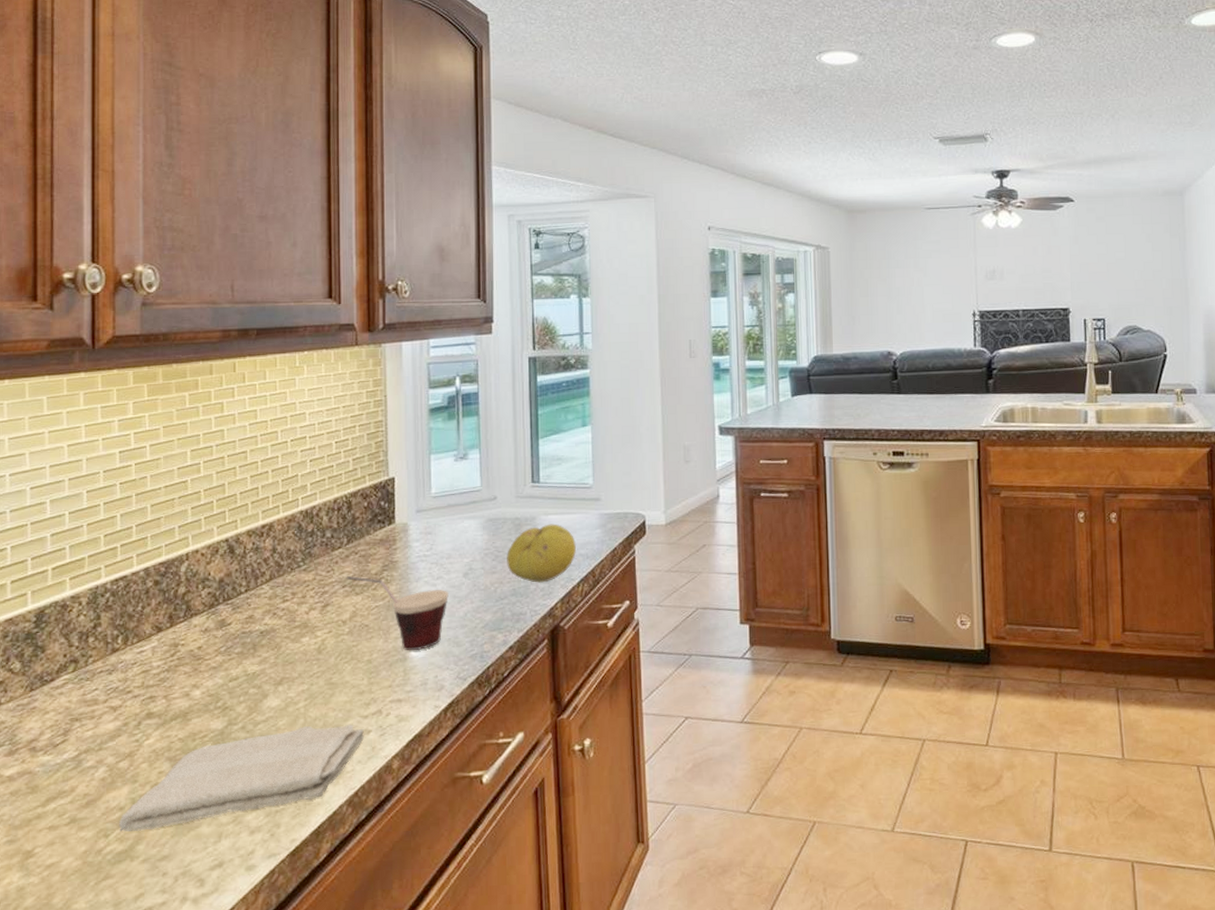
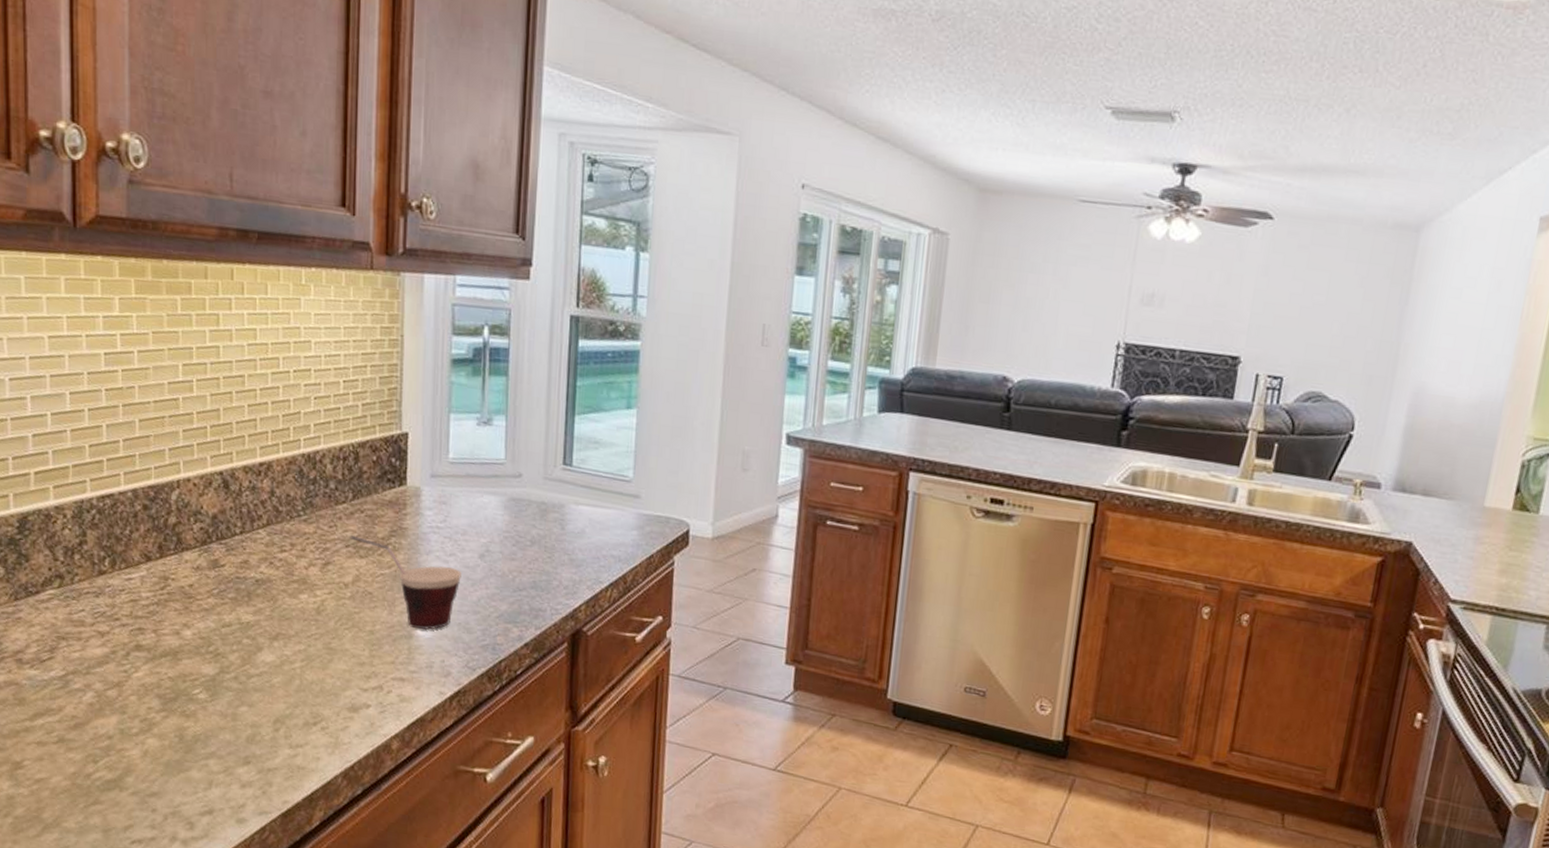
washcloth: present [118,724,364,832] -> none [107,688,363,765]
fruit: present [507,523,577,583] -> none [528,515,609,580]

